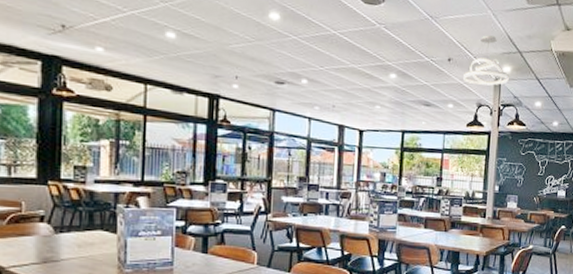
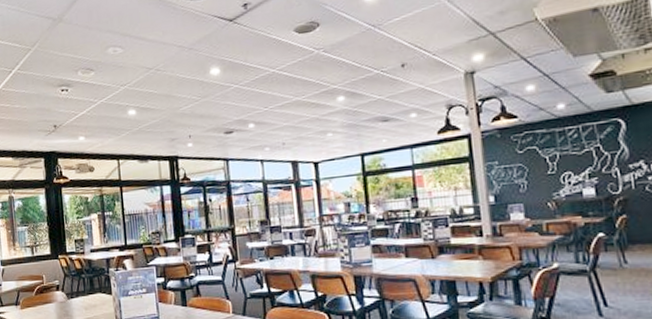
pendant light: present [463,35,509,86] -> none [423,24,483,85]

